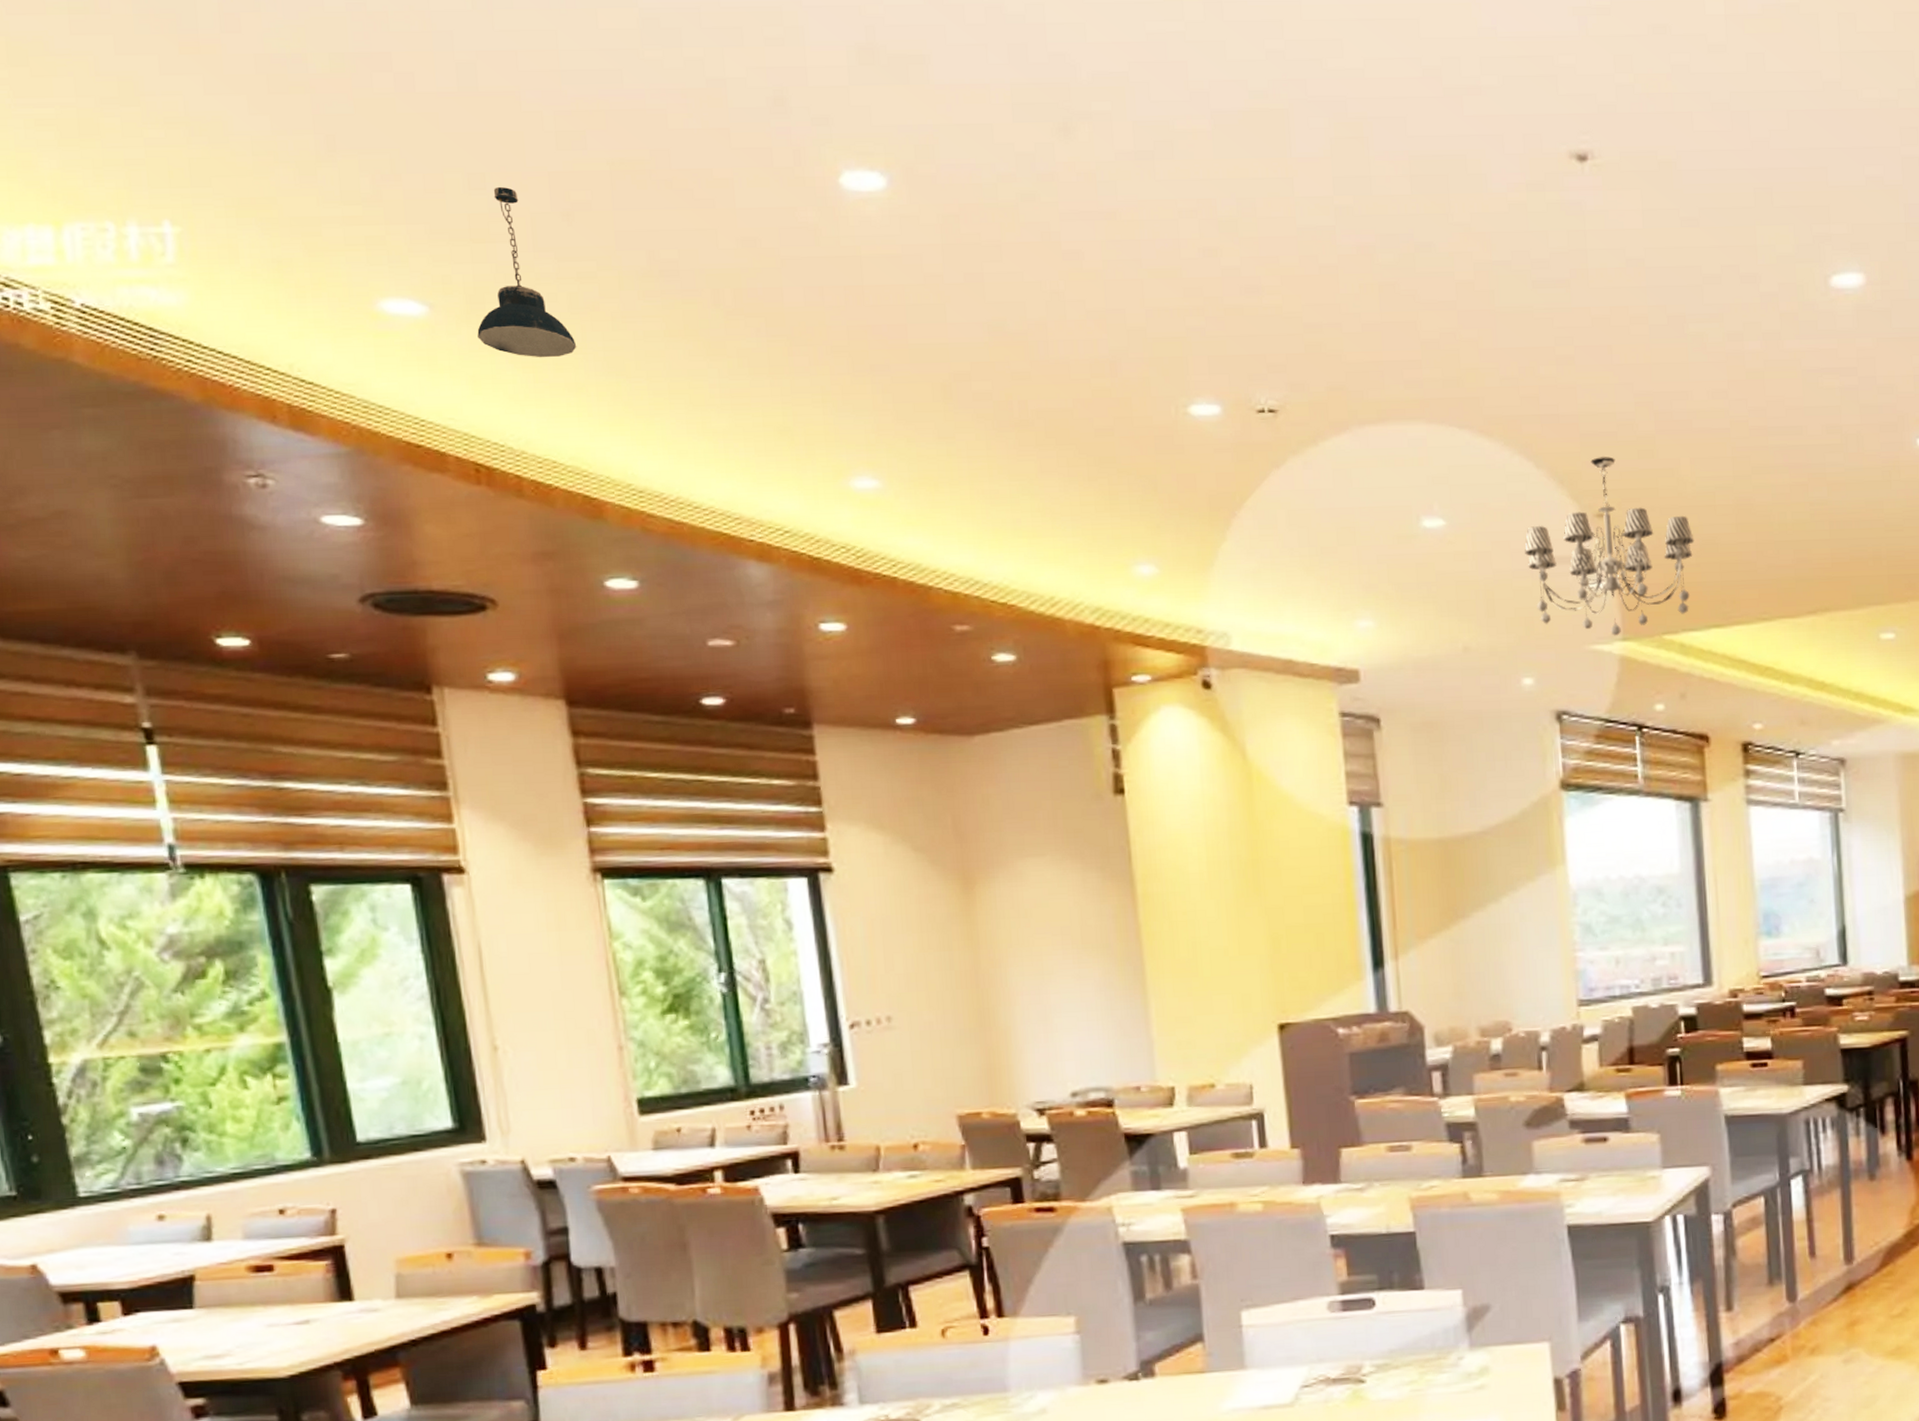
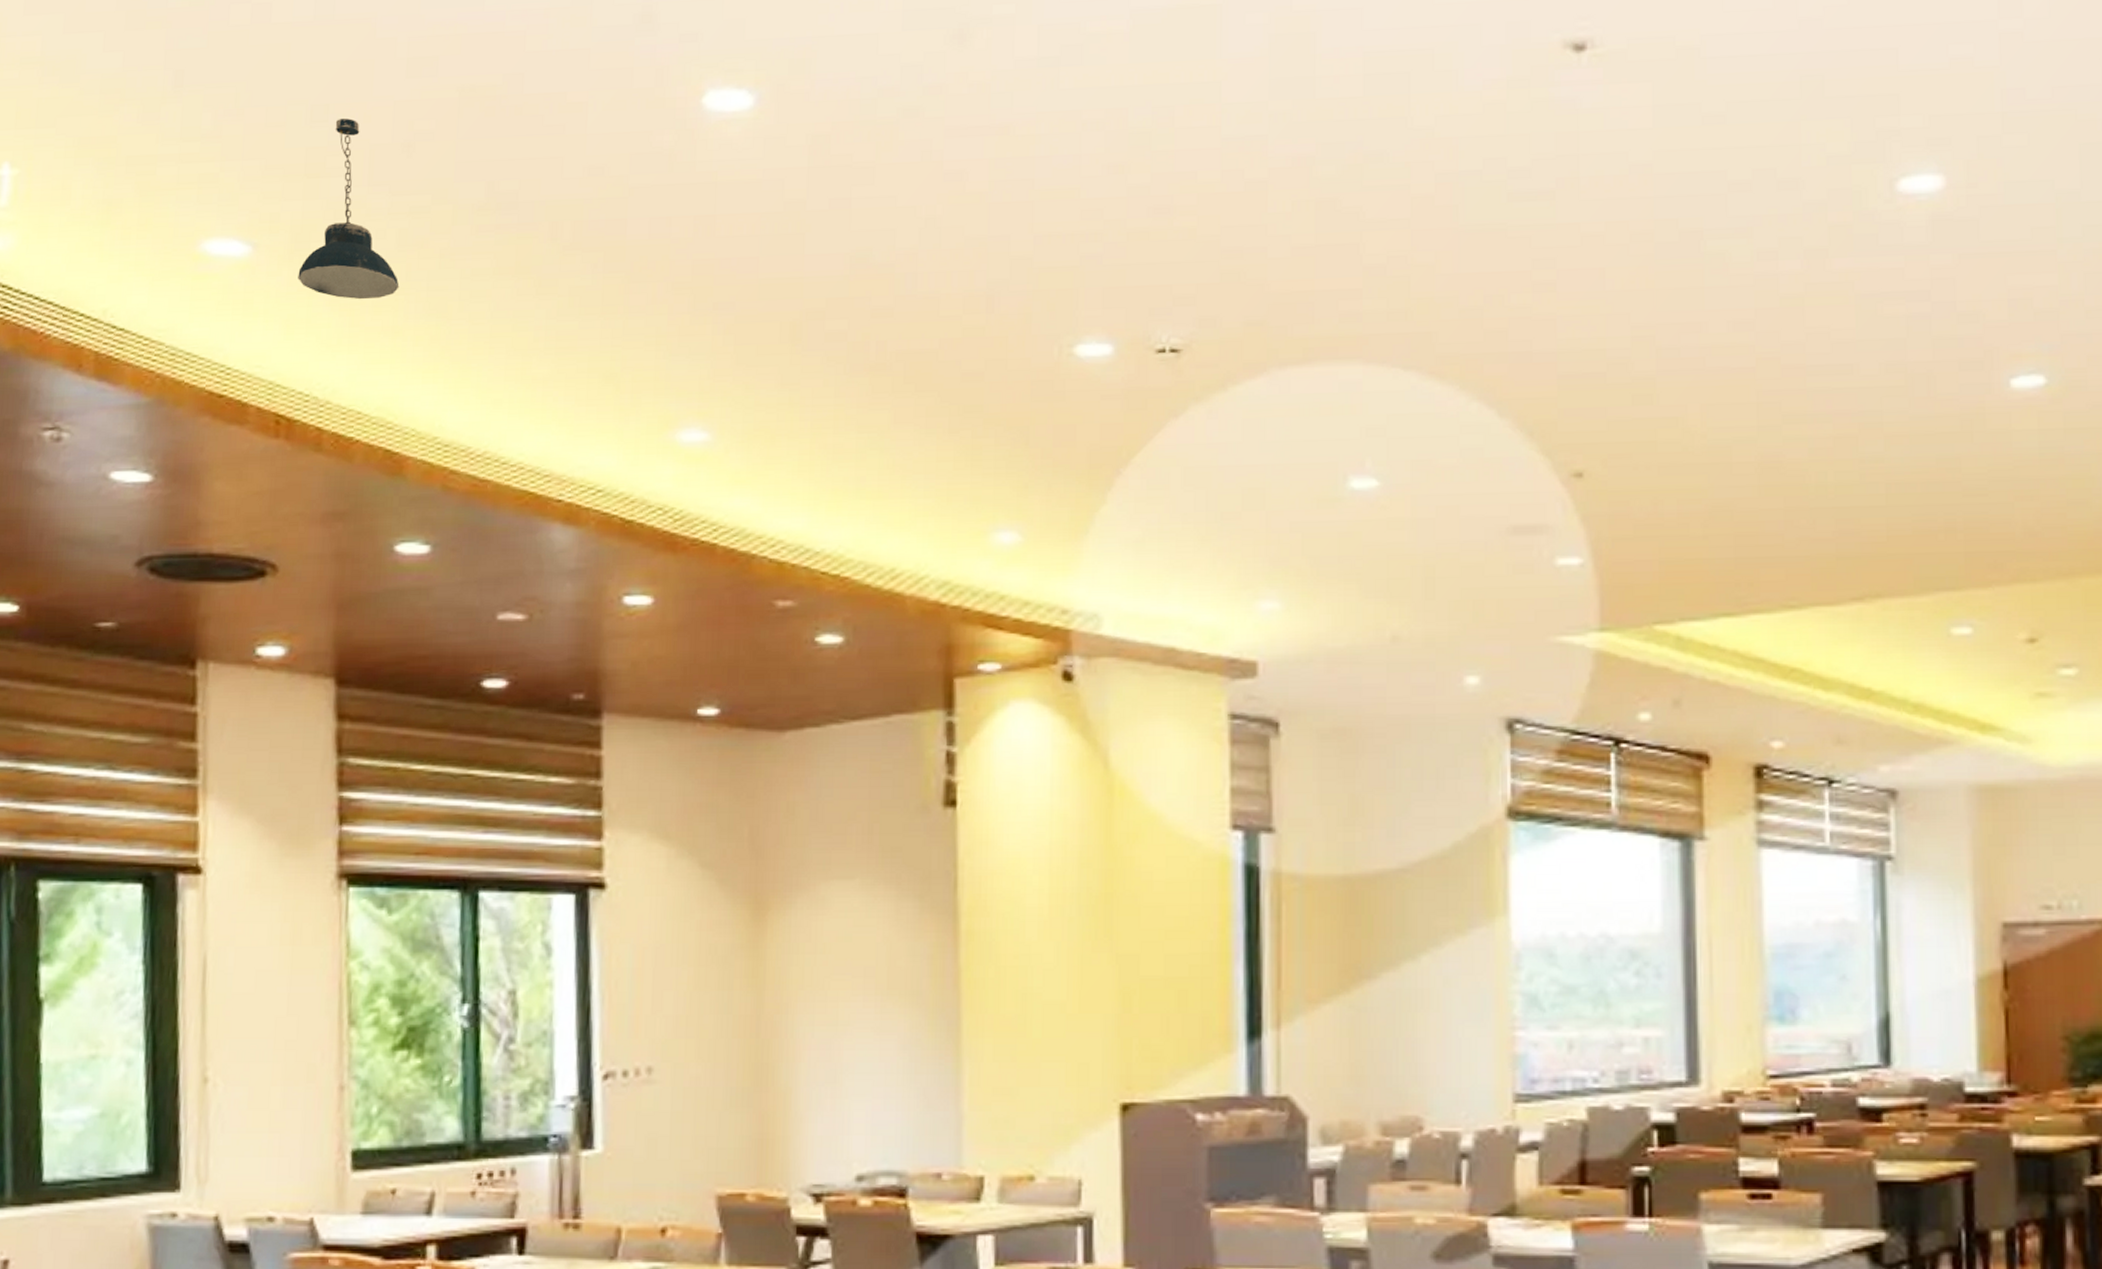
chandelier: present [1525,457,1695,636] -> none [1478,403,1702,625]

